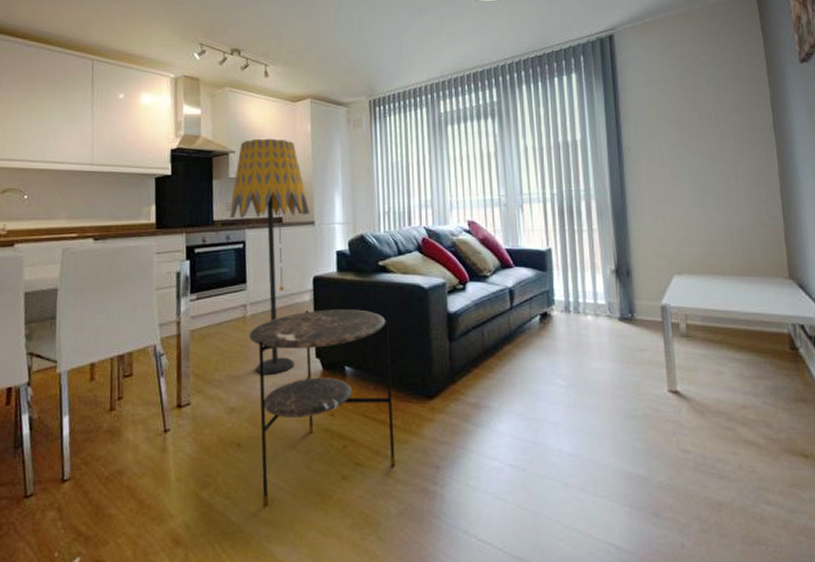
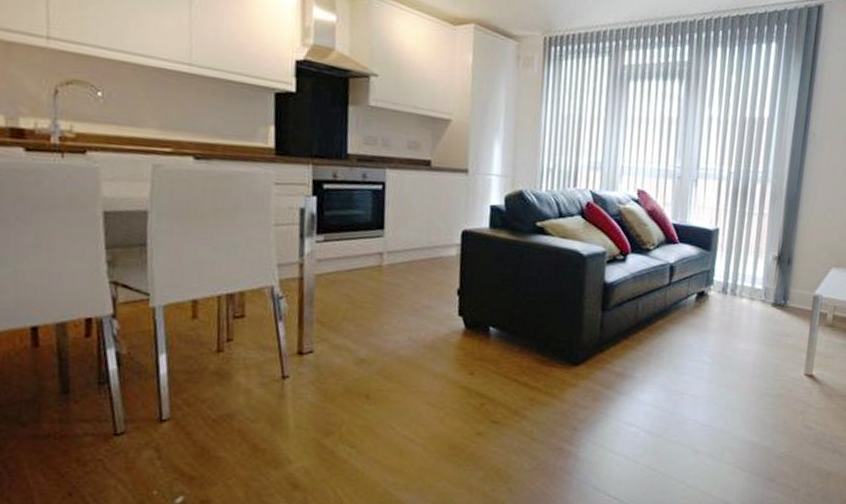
floor lamp: present [230,138,310,374] -> none [368,63,464,329]
side table: present [249,309,395,506] -> none [384,266,541,457]

